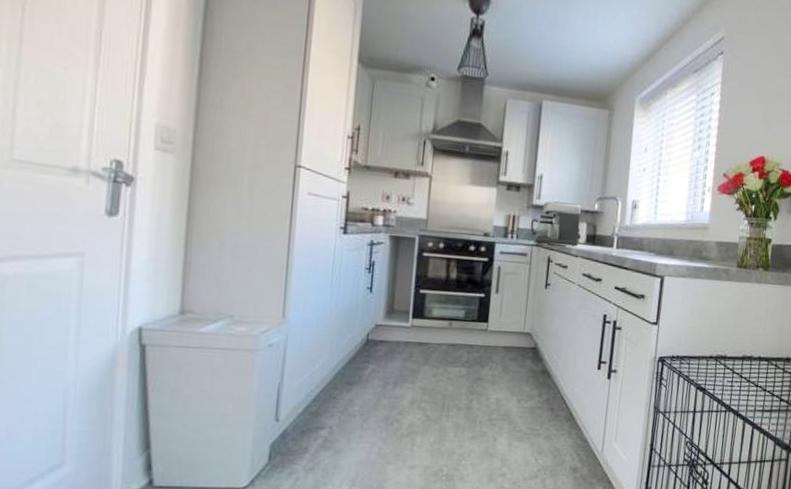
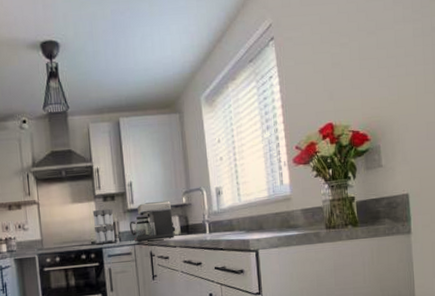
spice rack: none [489,193,516,241] -> present [92,204,116,246]

